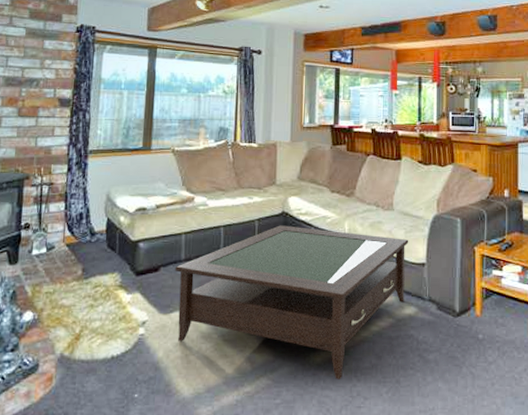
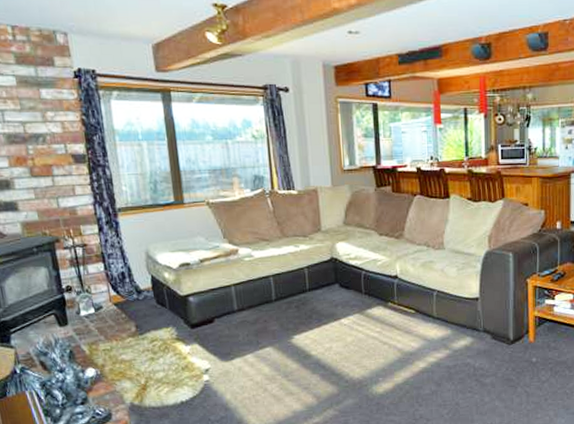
coffee table: present [175,225,409,379] -> none [229,271,462,406]

